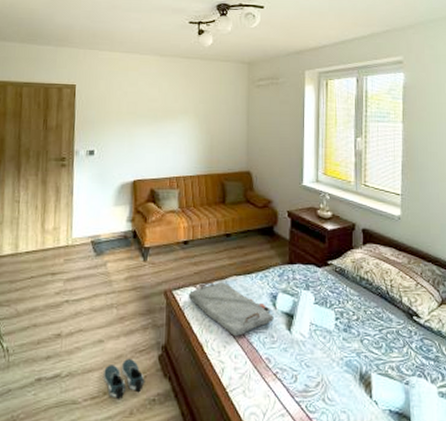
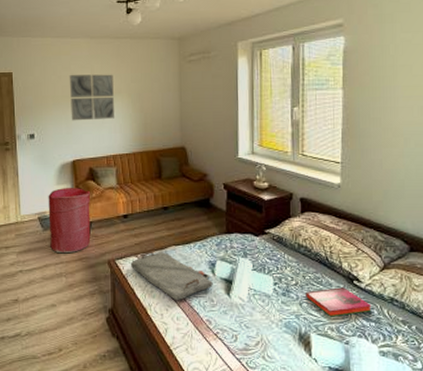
laundry hamper: none [102,208,149,281] -> present [48,187,91,253]
shoe: present [104,359,145,400] -> none [58,321,96,356]
wall art: none [134,90,181,139] -> present [69,74,115,121]
hardback book: none [367,323,431,355] -> present [306,287,372,317]

